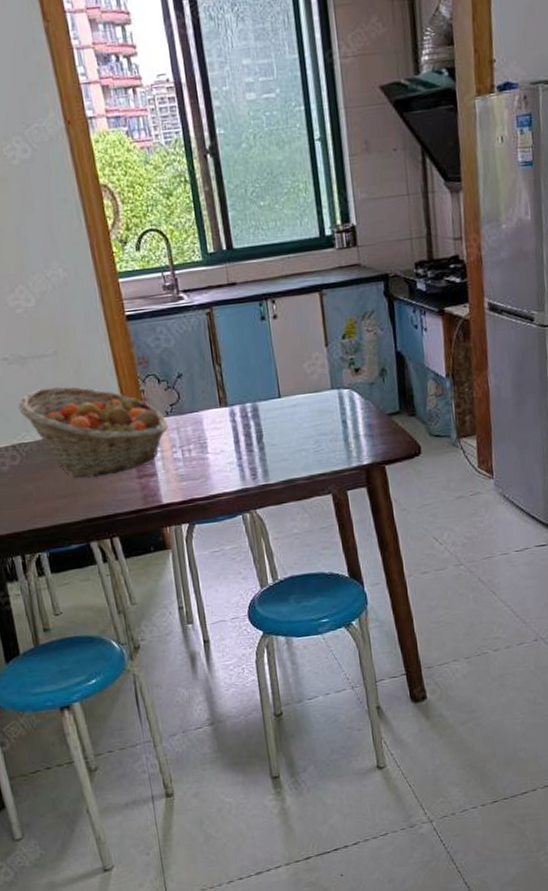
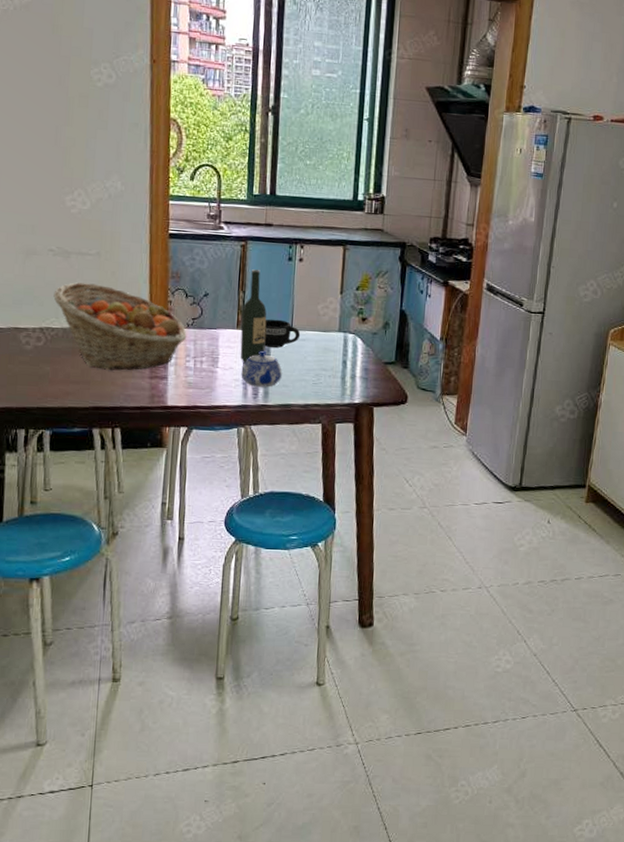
wine bottle: none [221,337,255,443] -> present [240,269,267,363]
teapot: none [234,425,279,467] -> present [241,350,282,387]
mug: none [249,387,291,421] -> present [264,319,301,348]

